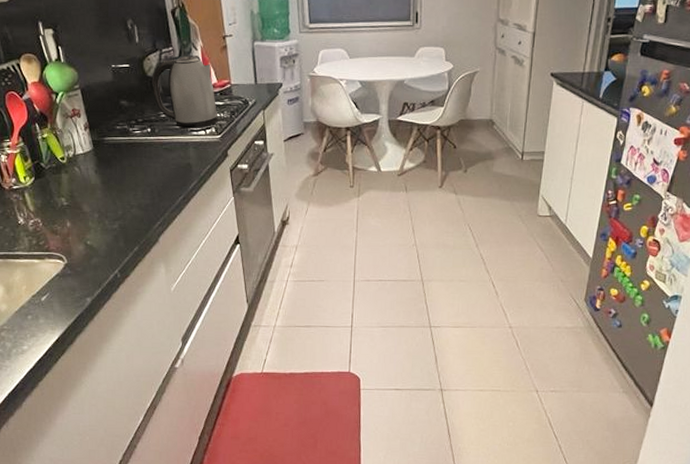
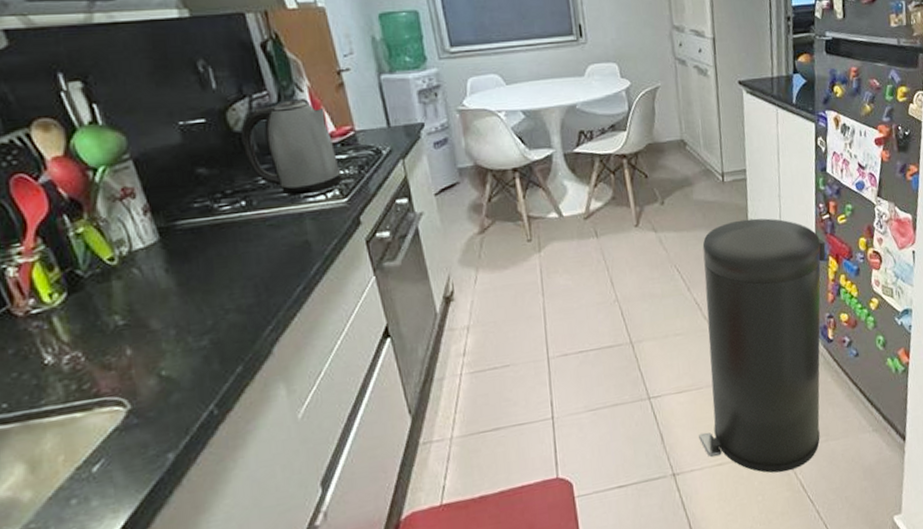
pedal bin: none [467,194,608,408] -> present [699,218,826,473]

